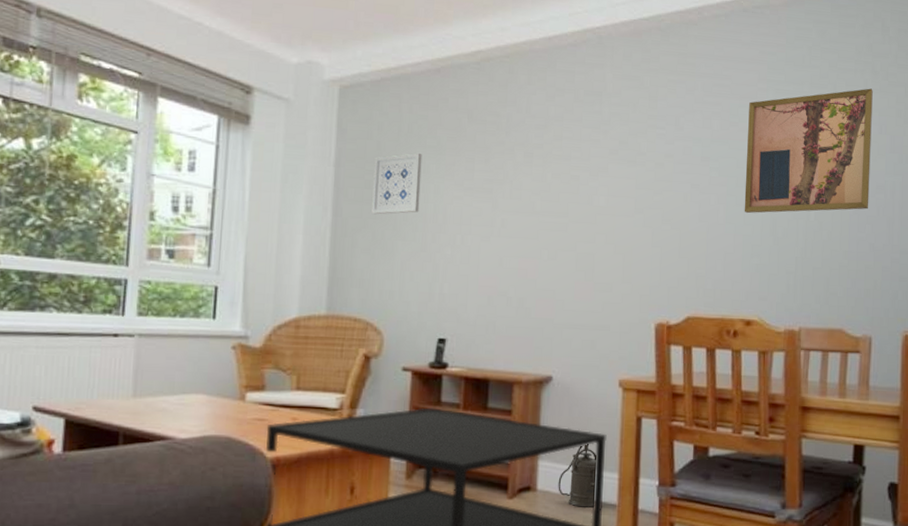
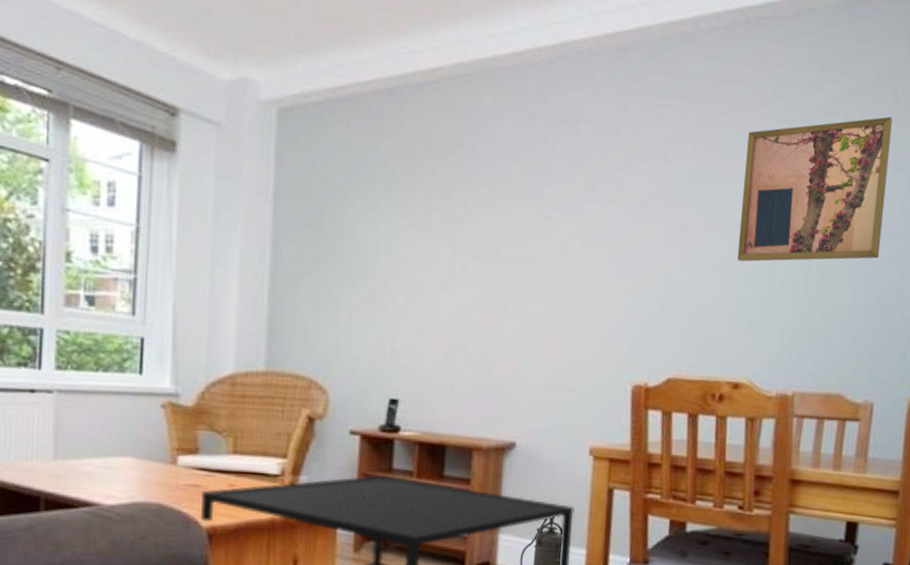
wall art: present [372,152,422,215] -> none [315,187,373,259]

